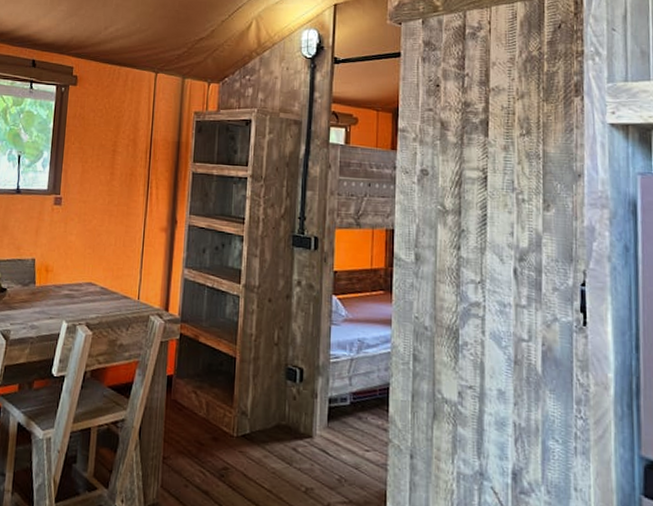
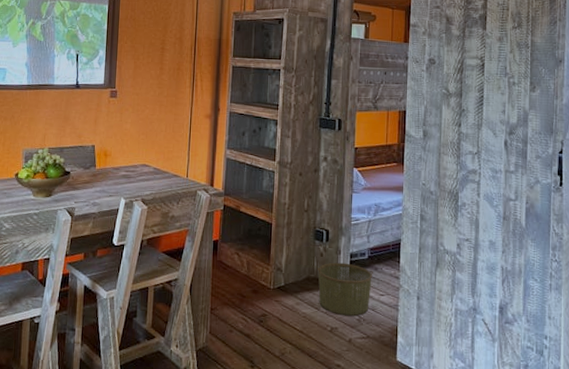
basket: none [288,407,356,476] -> present [317,262,373,317]

